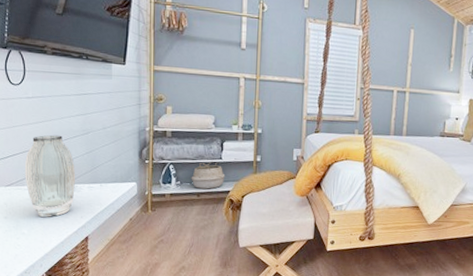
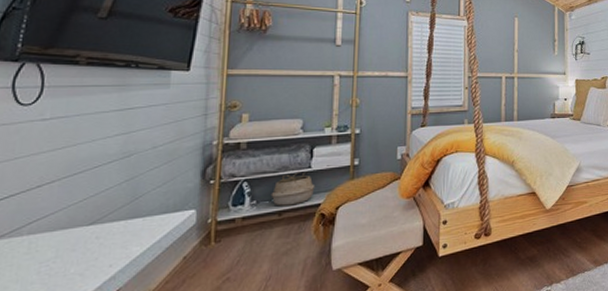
vase: present [24,135,75,217] -> none [25,162,107,275]

